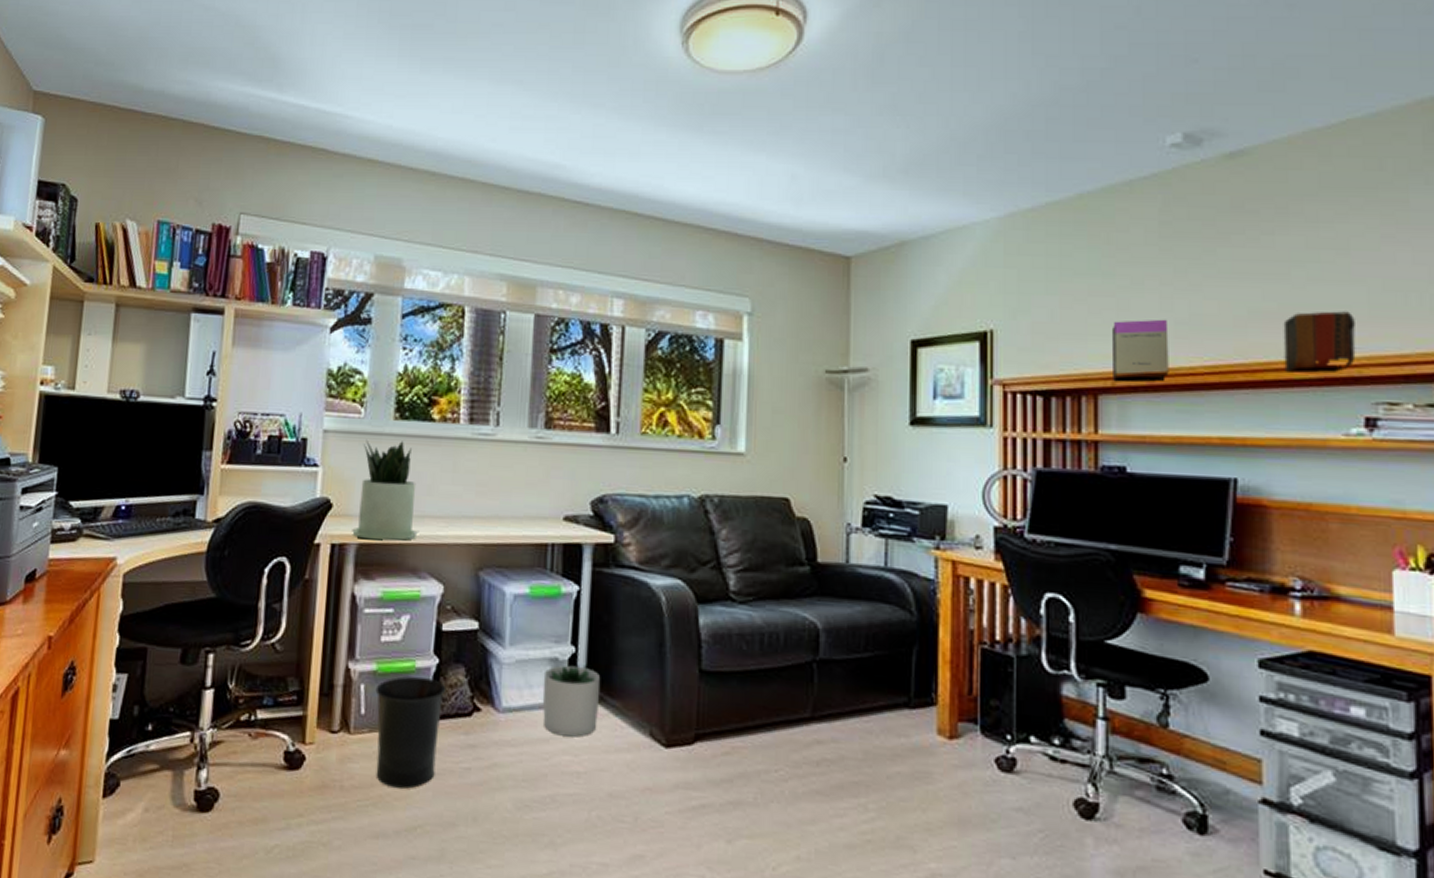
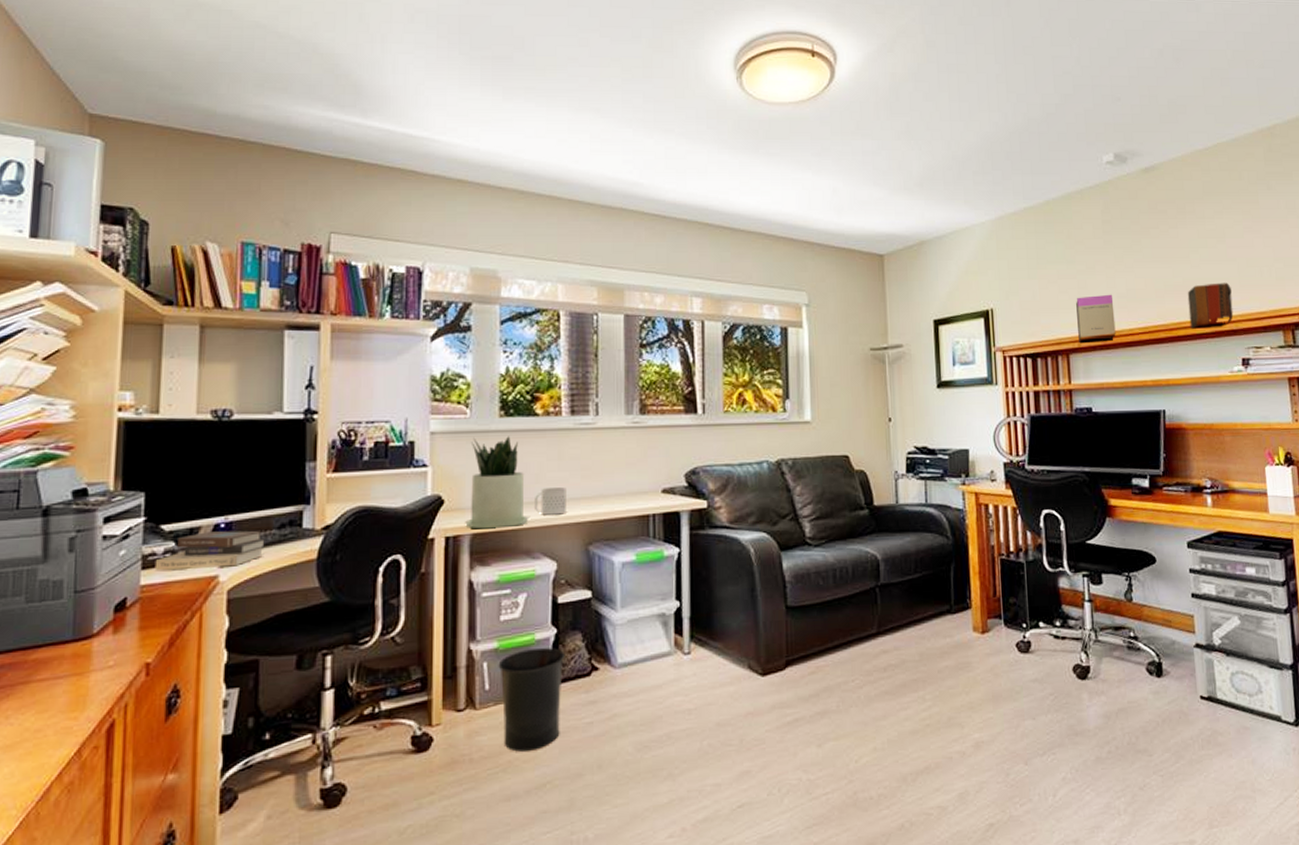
books: none [61,512,160,551] -> present [154,530,265,571]
mug: none [423,502,459,533] -> present [533,487,566,515]
planter: present [542,665,601,737] -> none [653,617,704,681]

